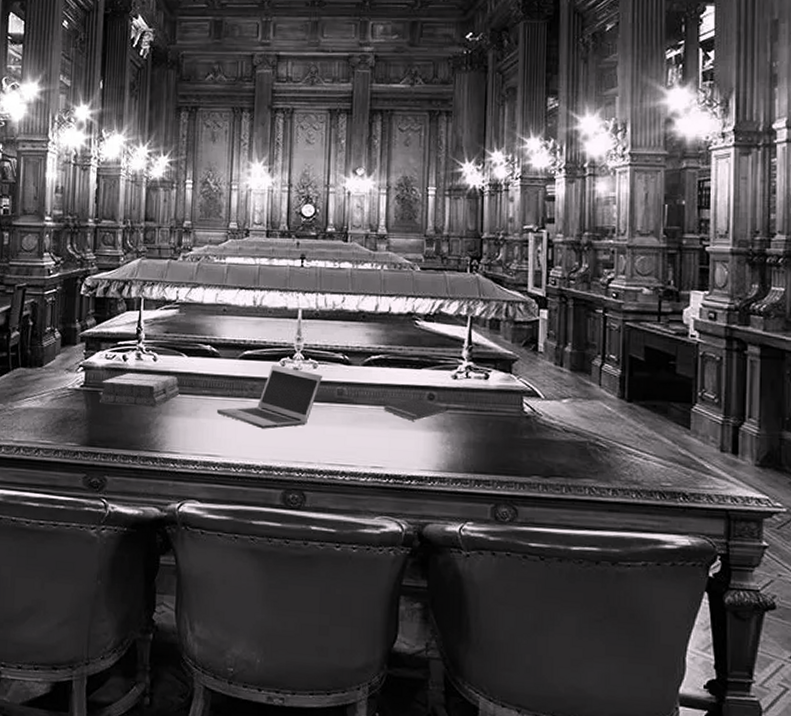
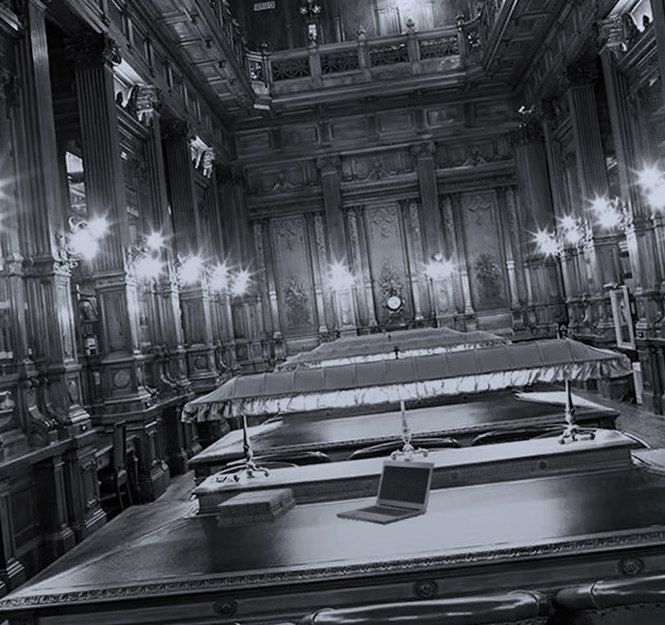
notepad: present [383,398,448,421] -> none [498,469,561,492]

